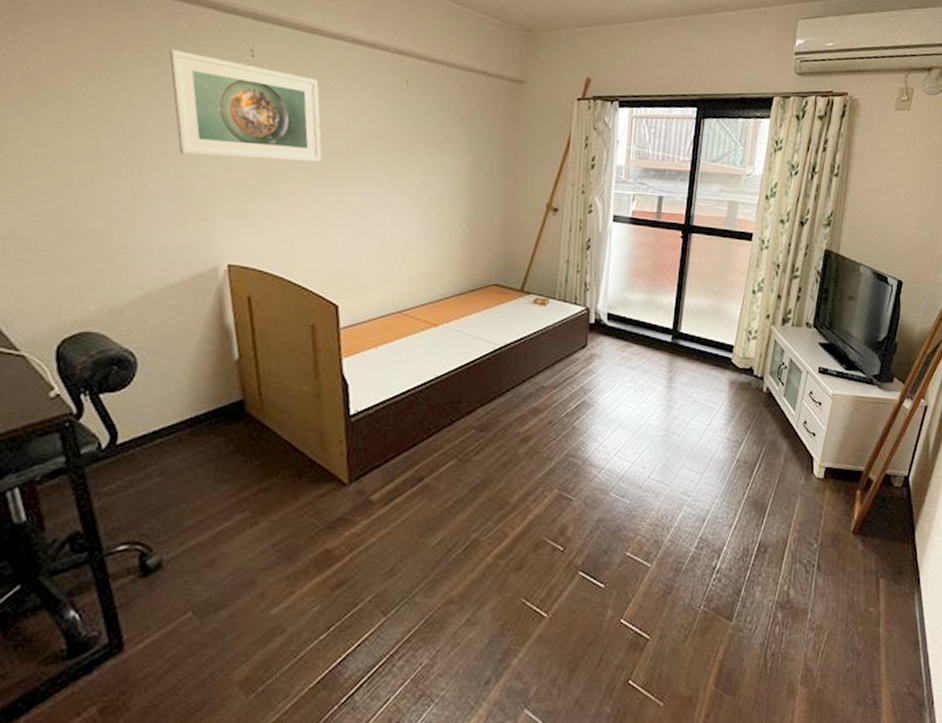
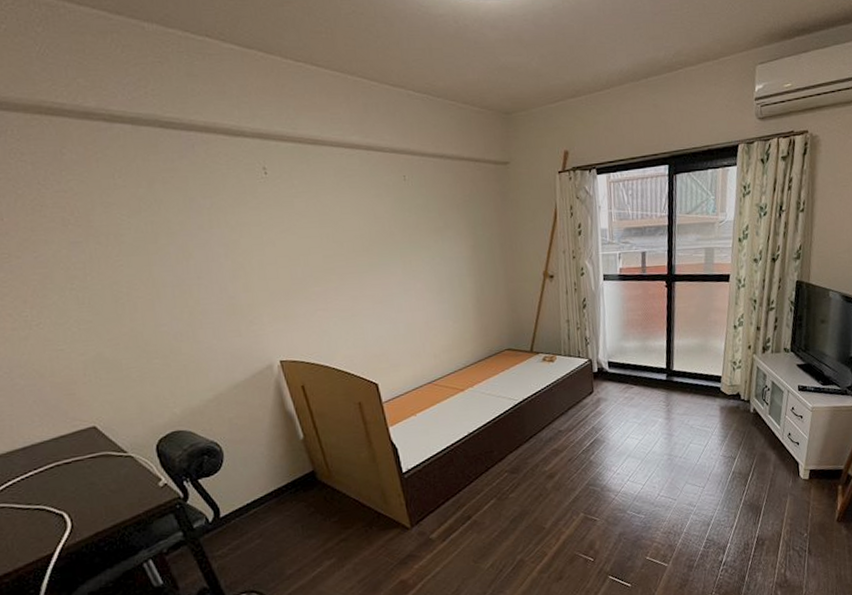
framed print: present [169,49,322,163] -> none [193,177,343,270]

